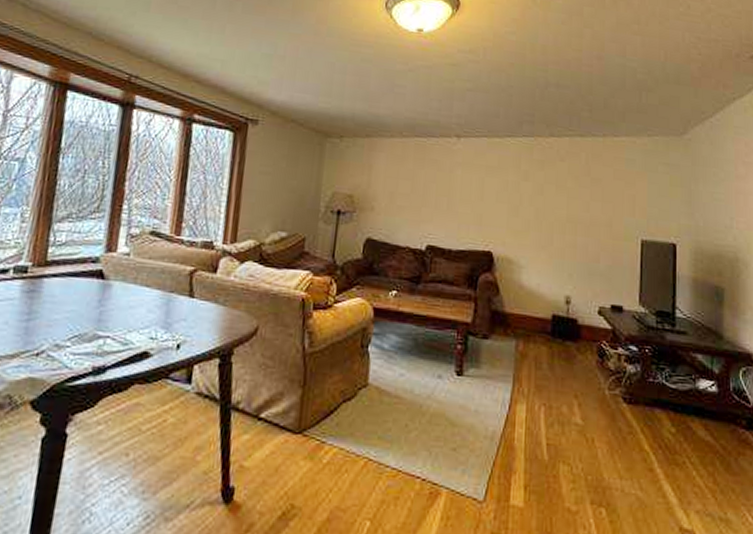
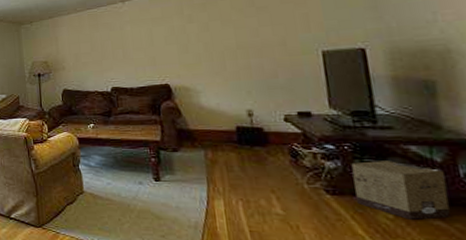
cardboard box: none [648,367,719,435] -> present [351,161,451,220]

